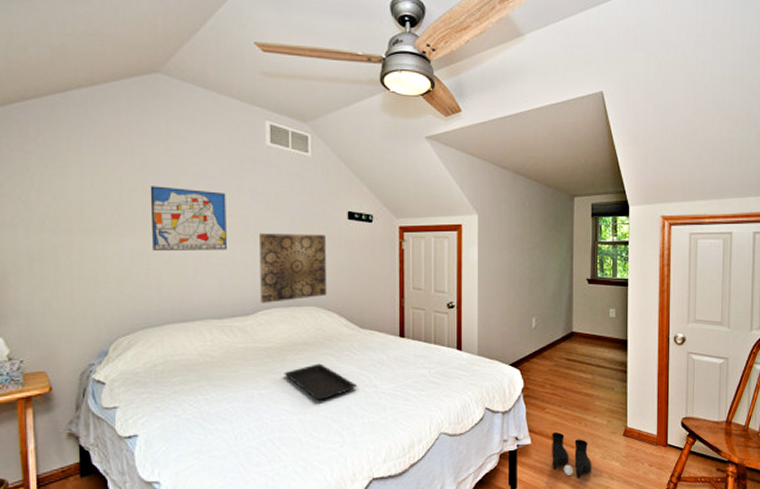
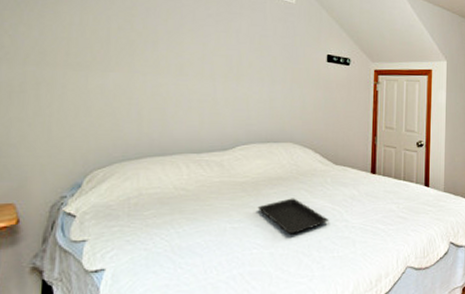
wall art: present [150,186,227,250] -> none [136,25,212,88]
wall art: present [260,233,328,303] -> none [239,72,305,139]

